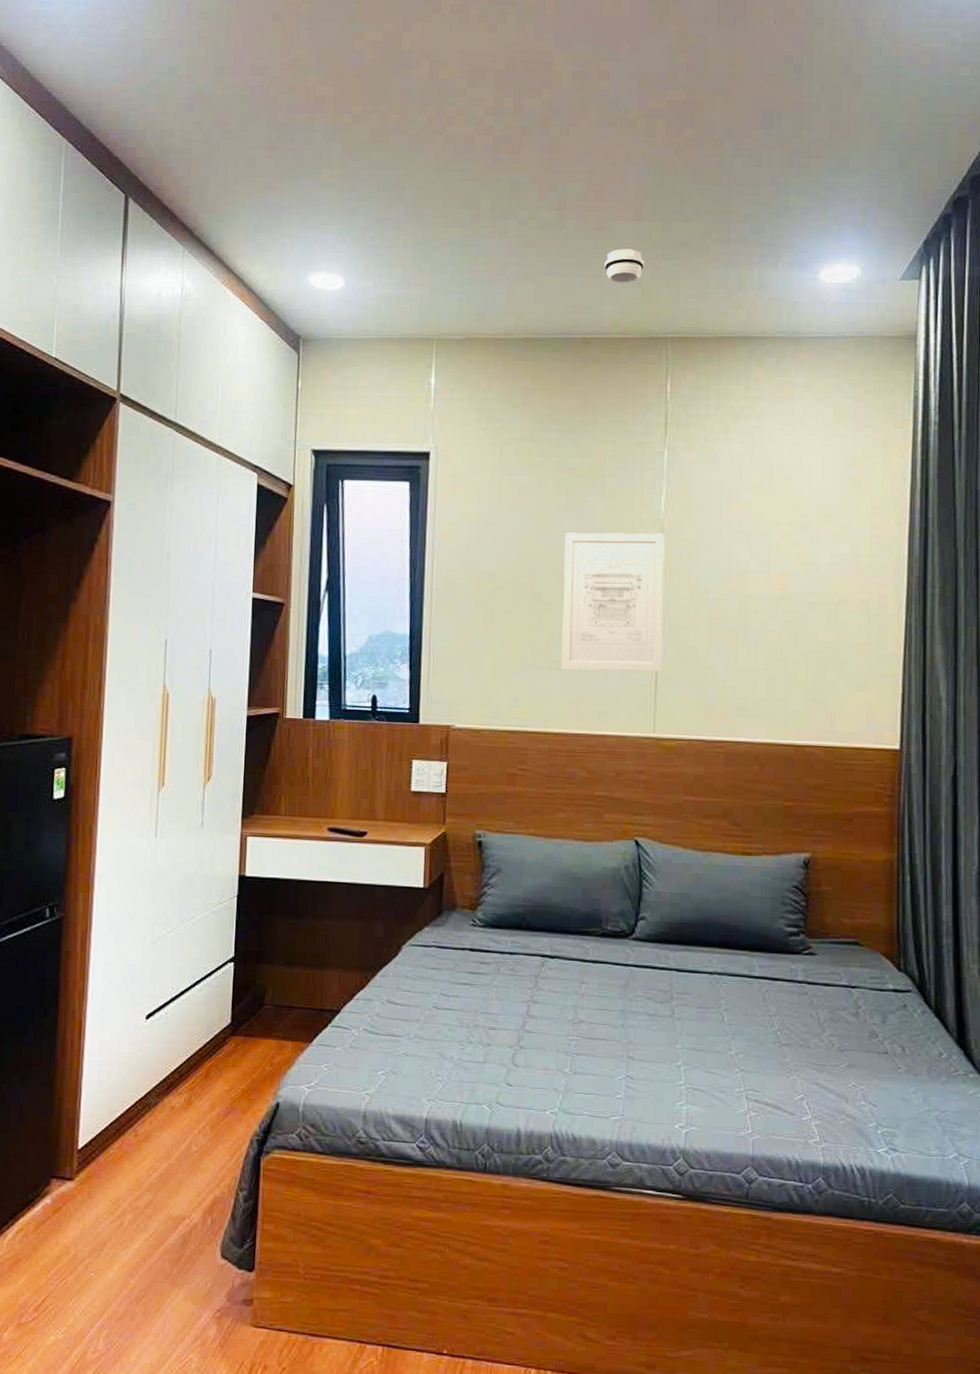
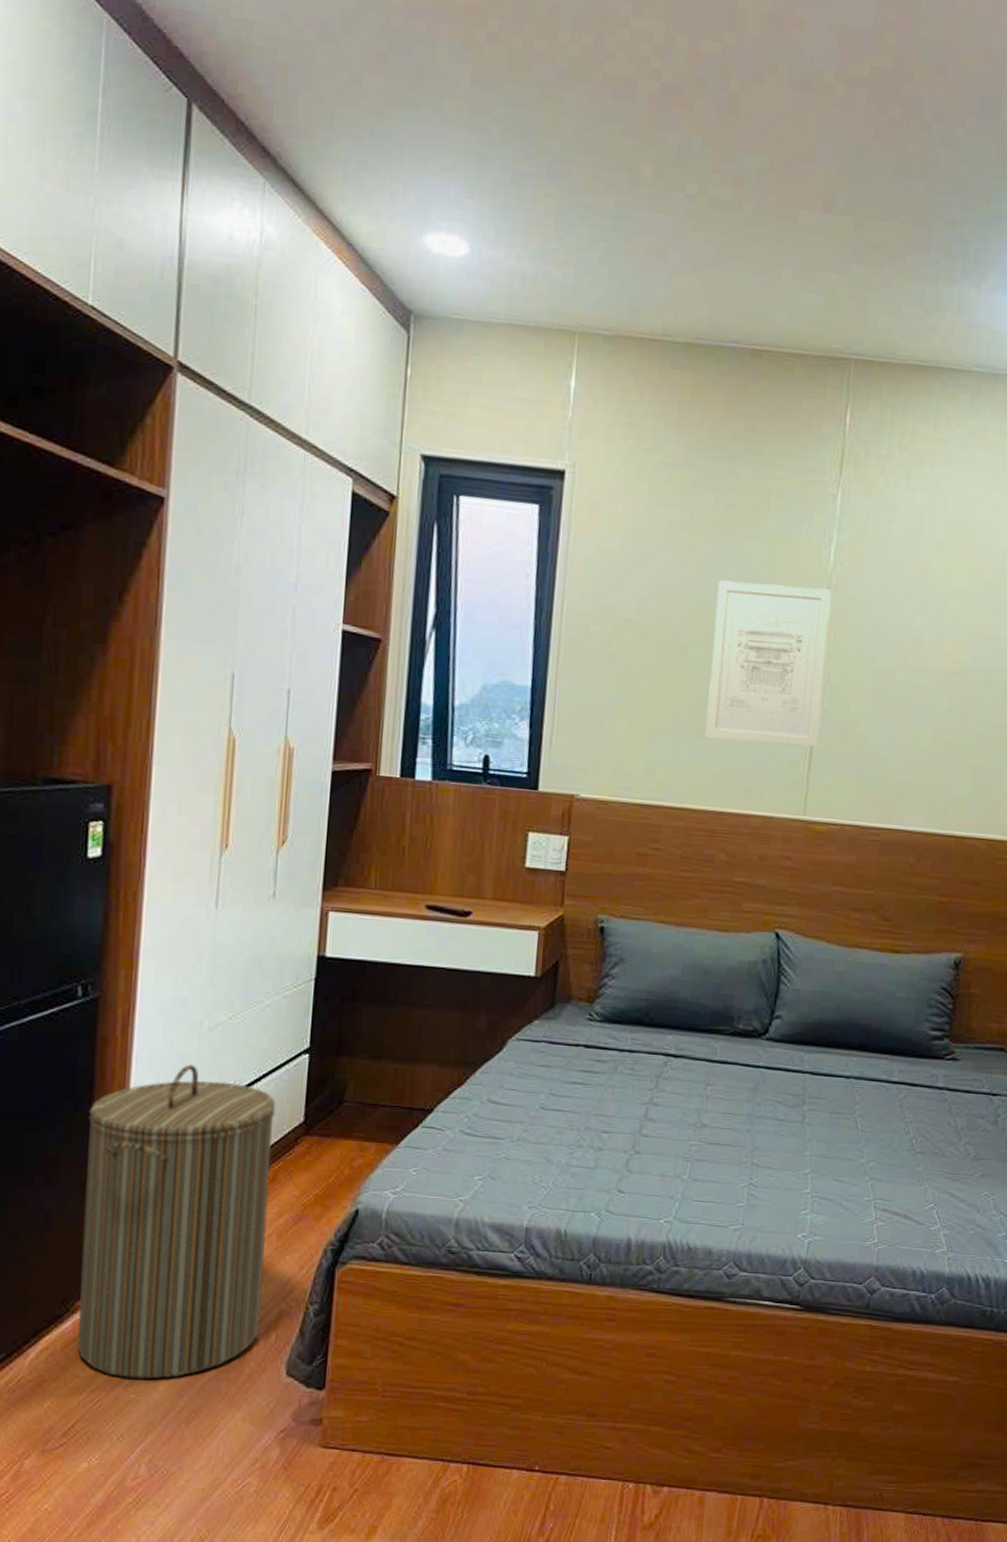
laundry hamper: none [46,974,207,1259] -> present [77,1064,276,1379]
smoke detector: present [604,249,644,283] -> none [783,244,831,288]

